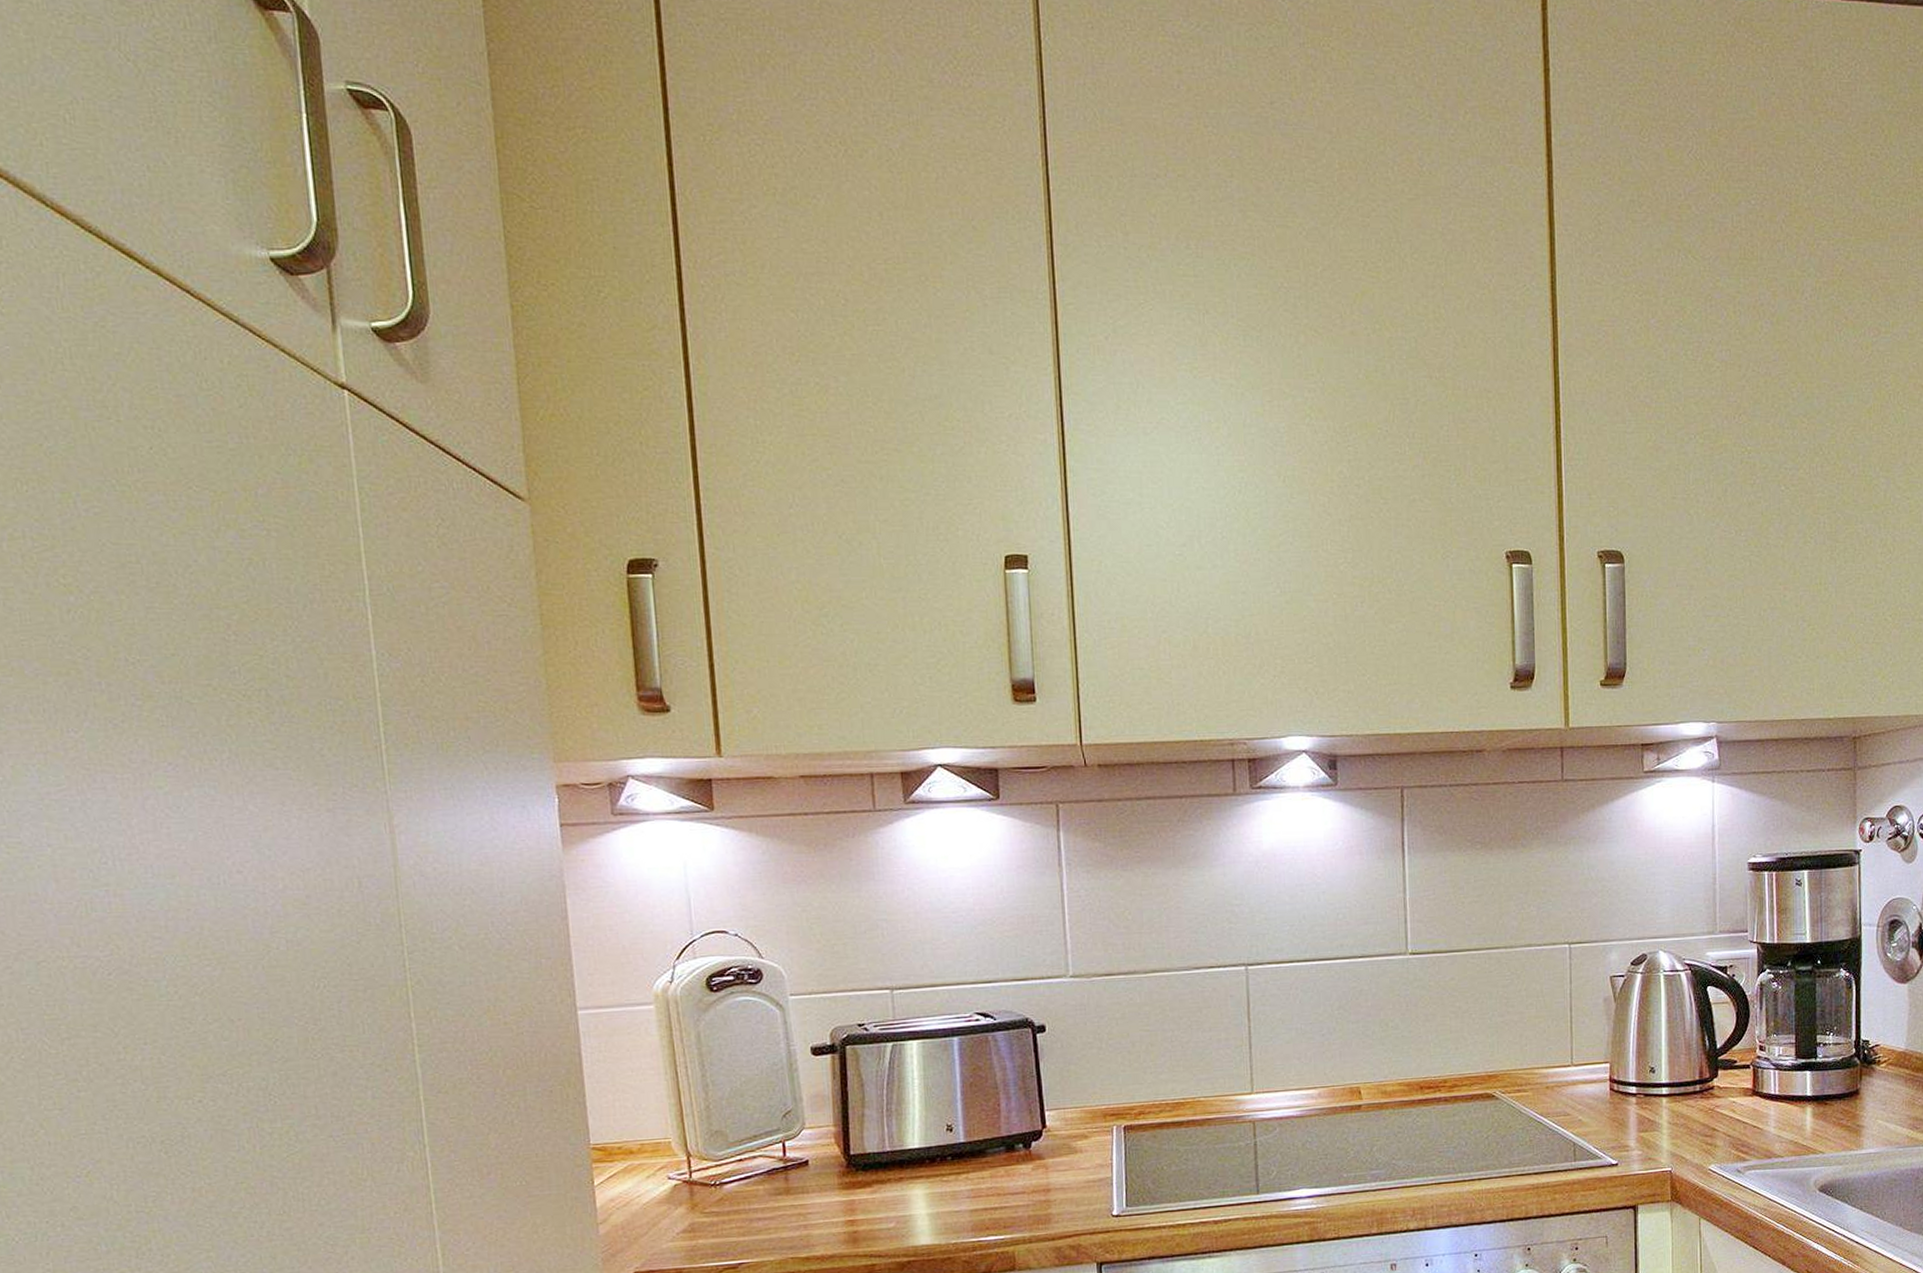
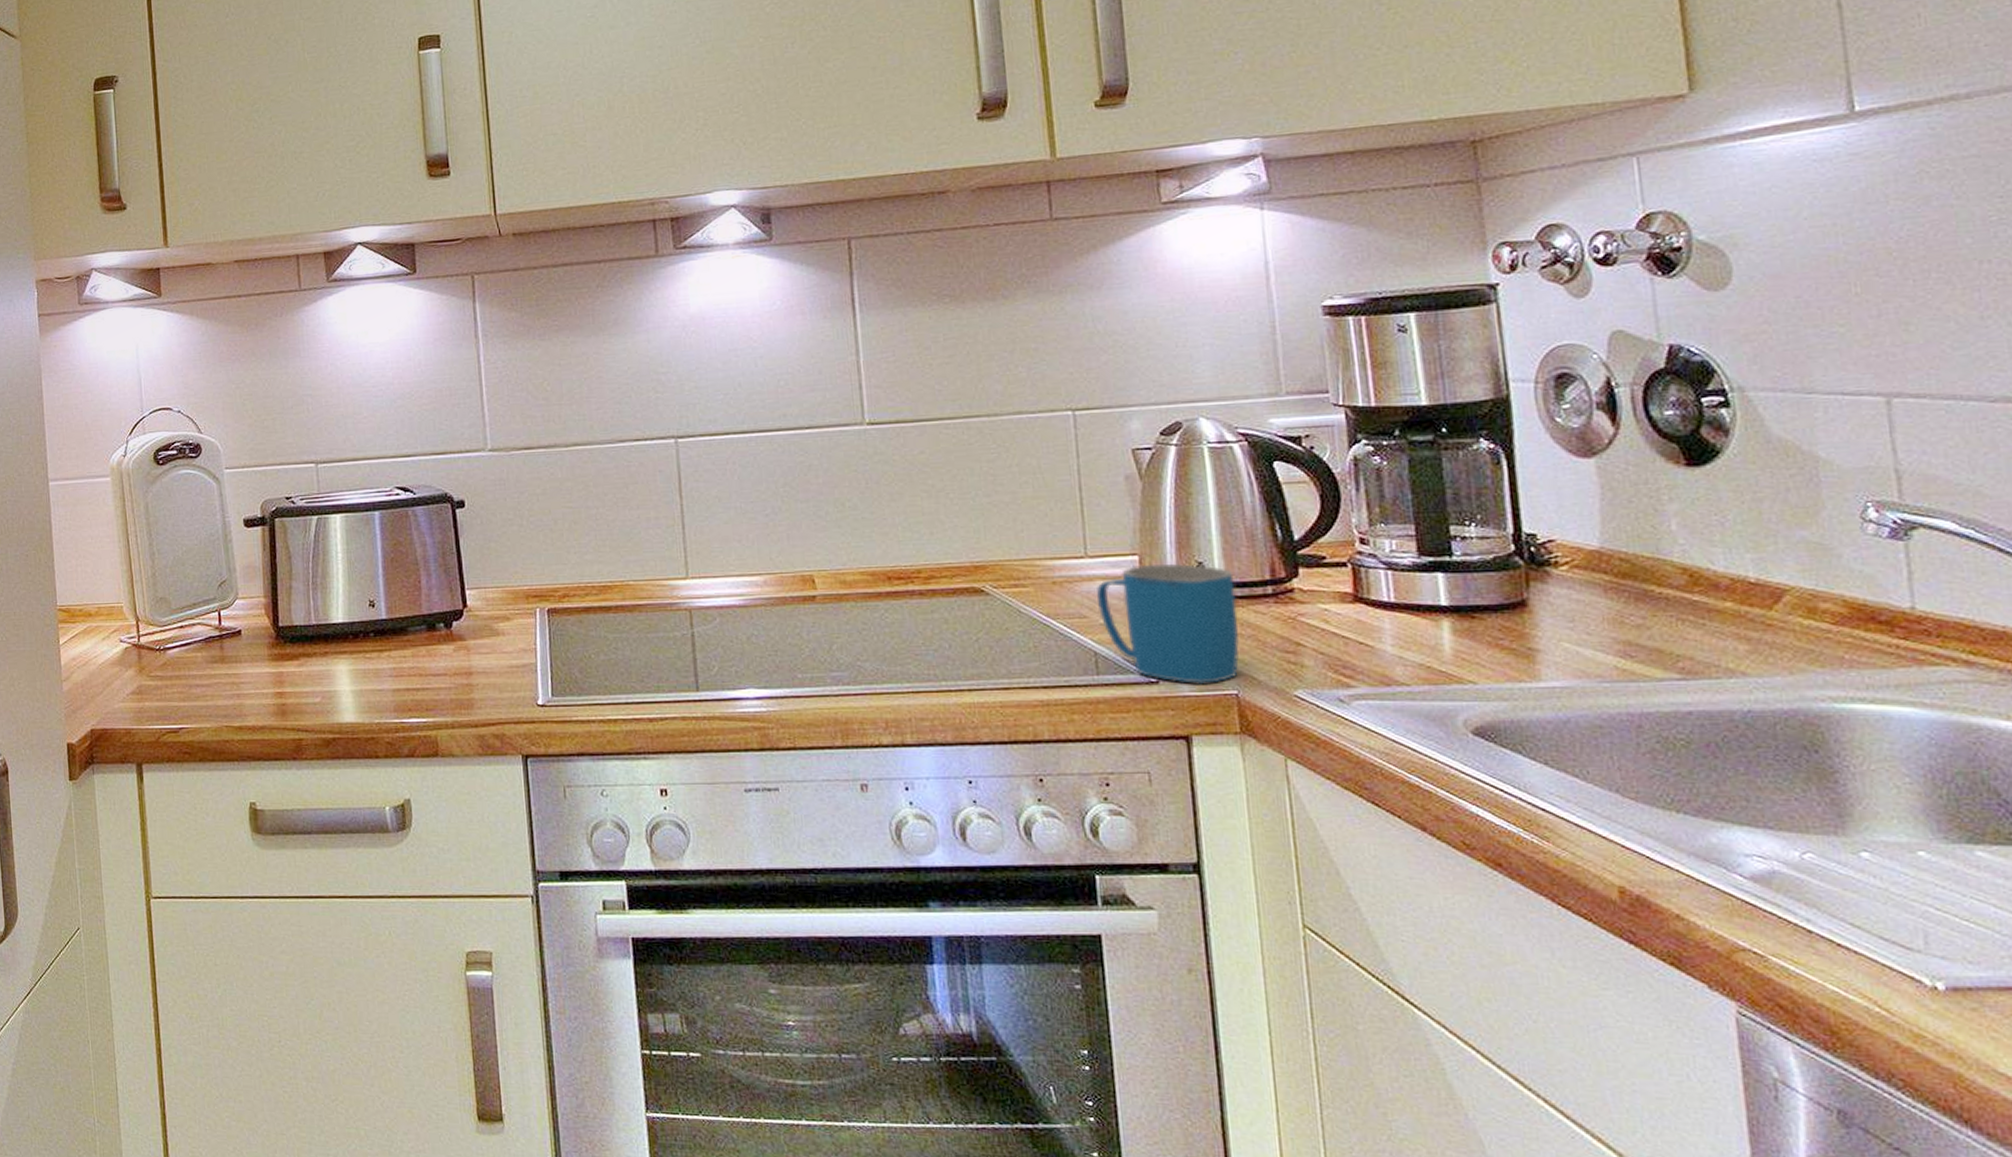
mug: none [1577,1069,1676,1165] -> present [1096,563,1240,685]

